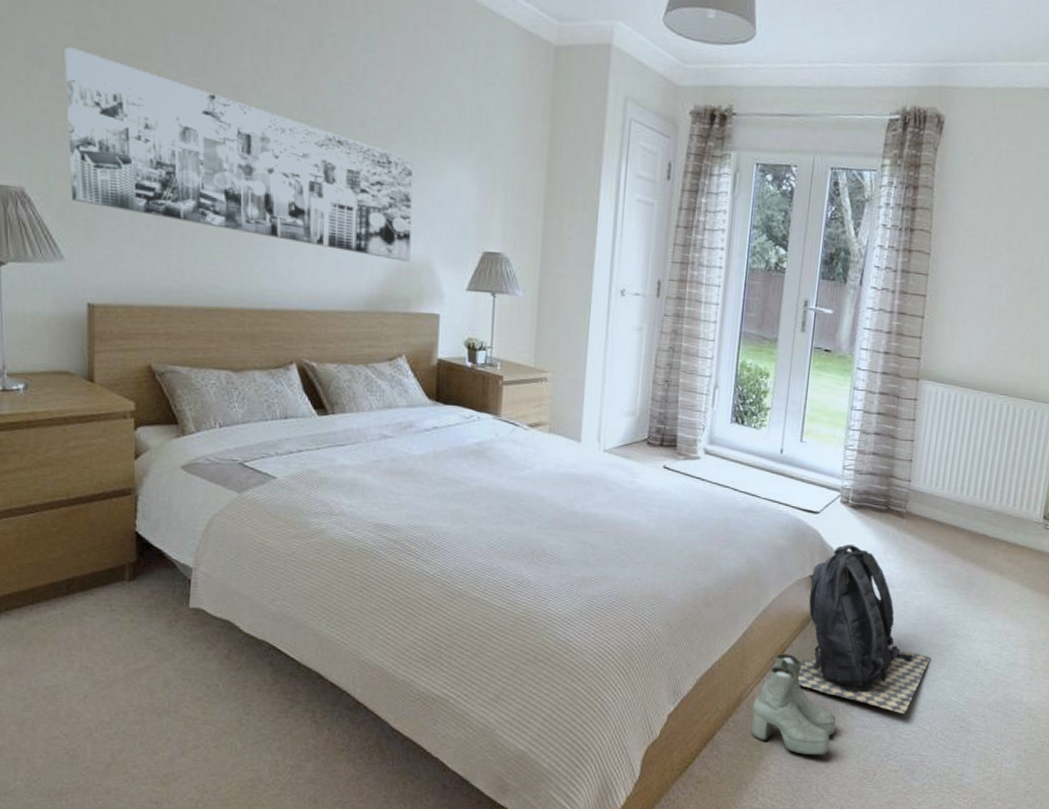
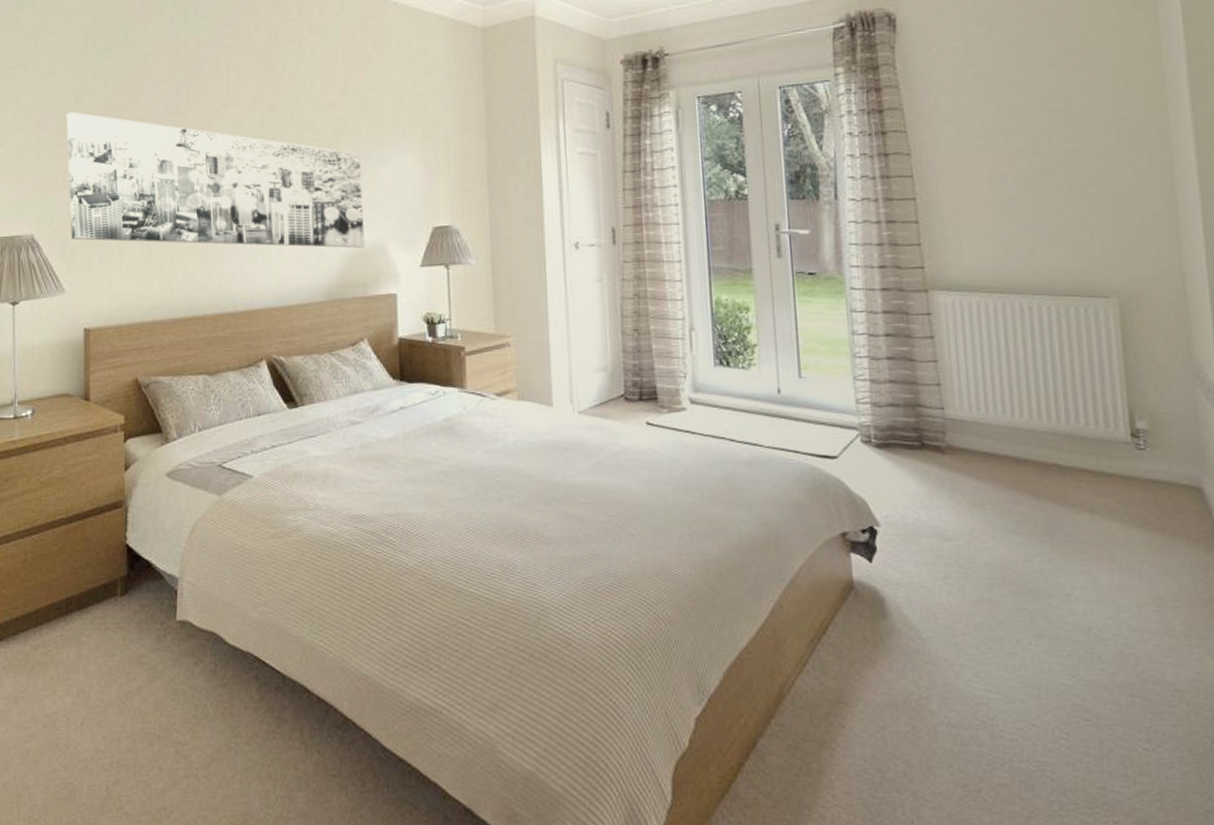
boots: present [751,653,836,756] -> none [799,633,913,767]
backpack: present [798,544,930,714] -> none [843,492,1021,705]

